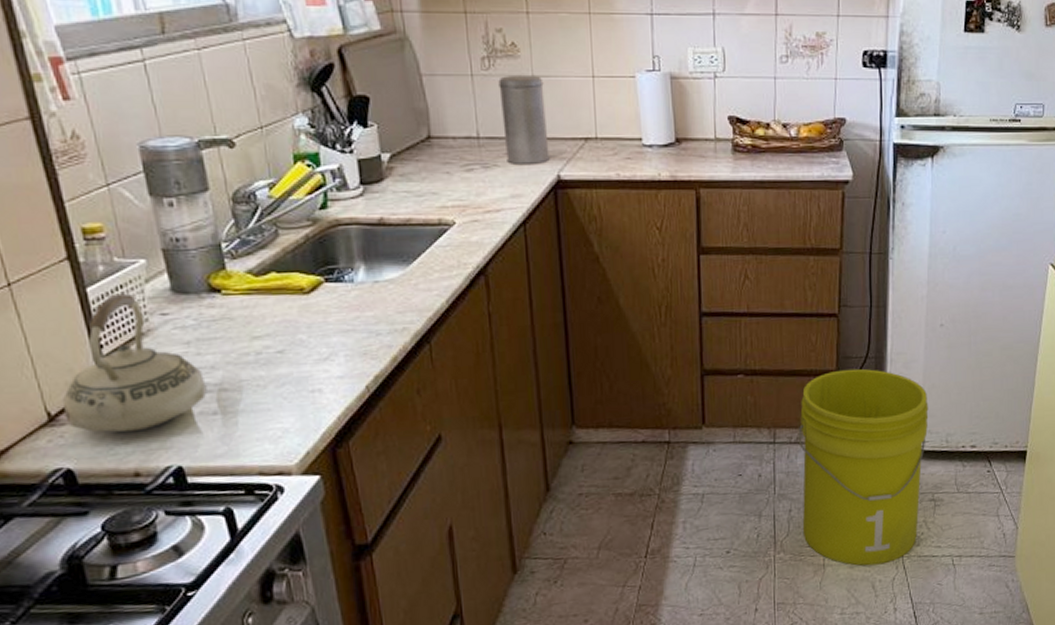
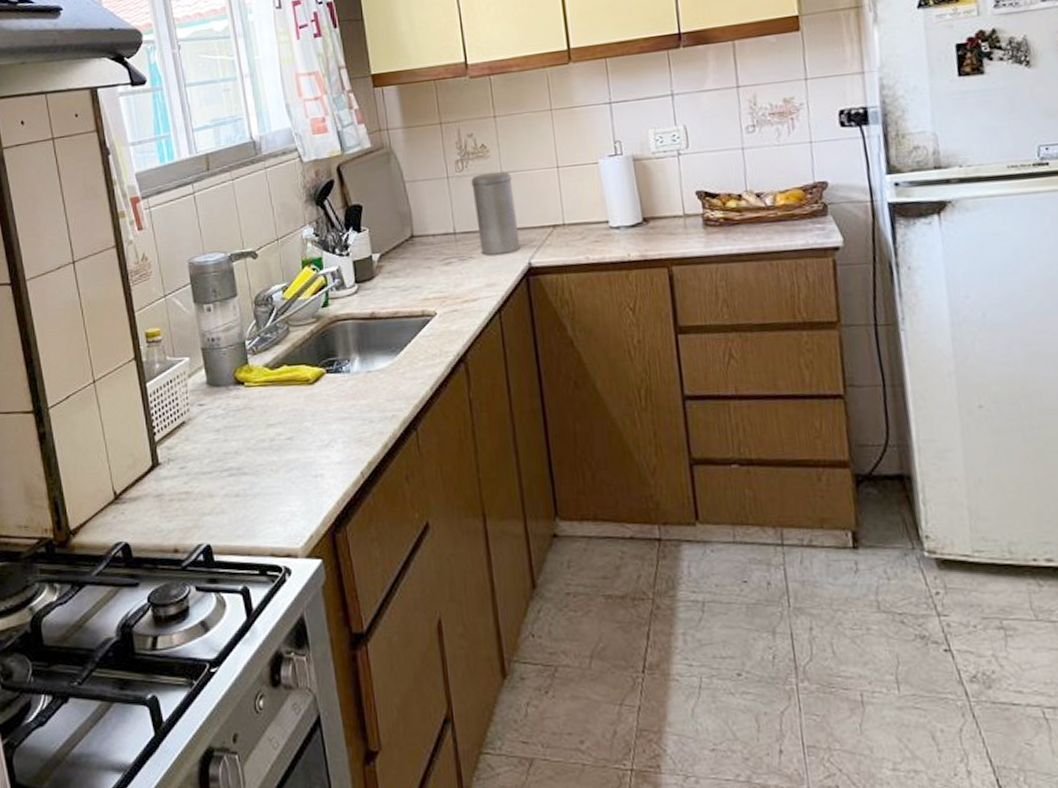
teakettle: present [61,293,207,433] -> none [124,387,232,512]
bucket: present [798,368,929,566] -> none [809,458,986,709]

